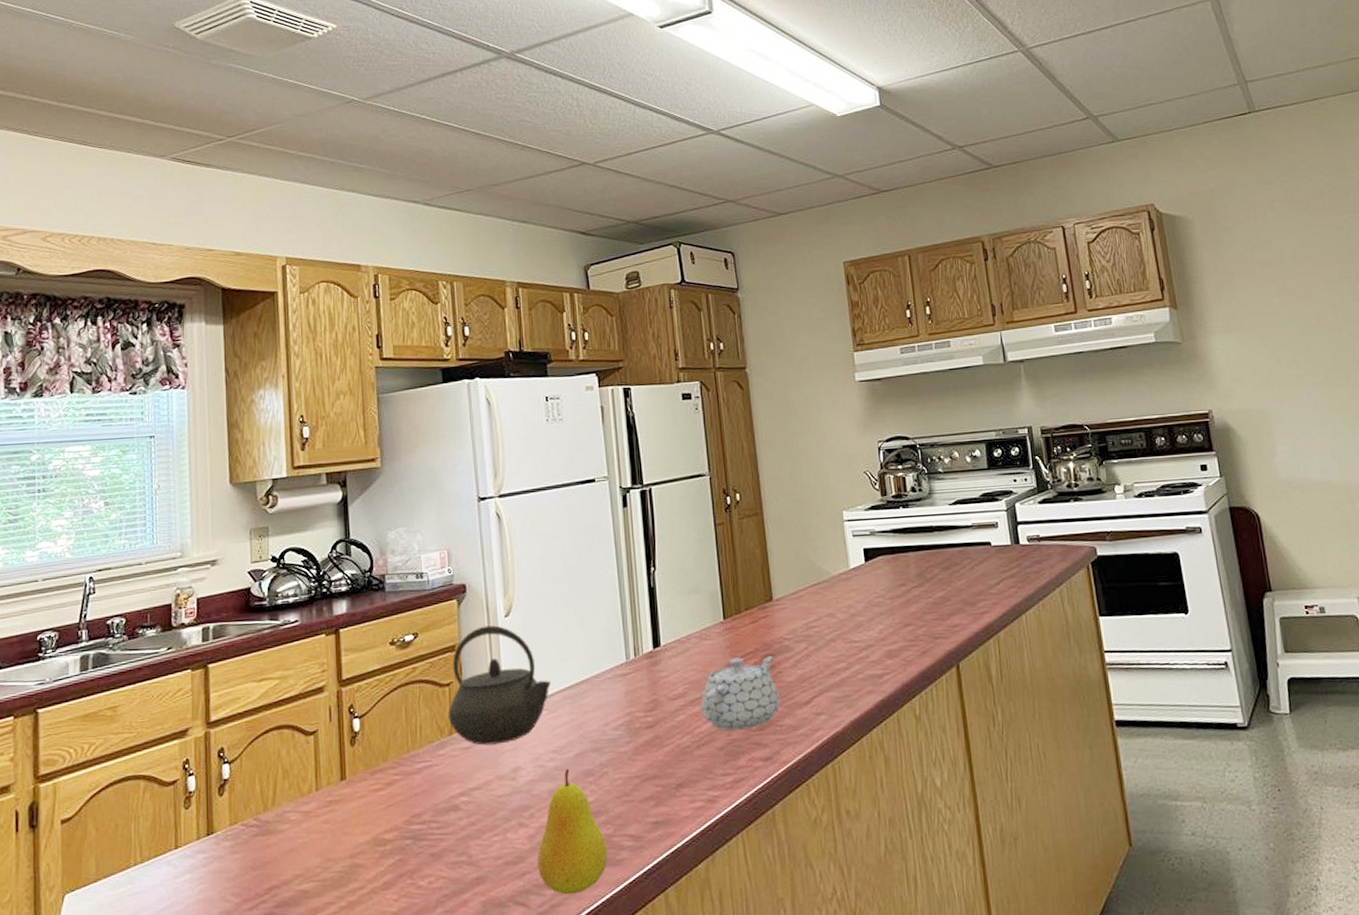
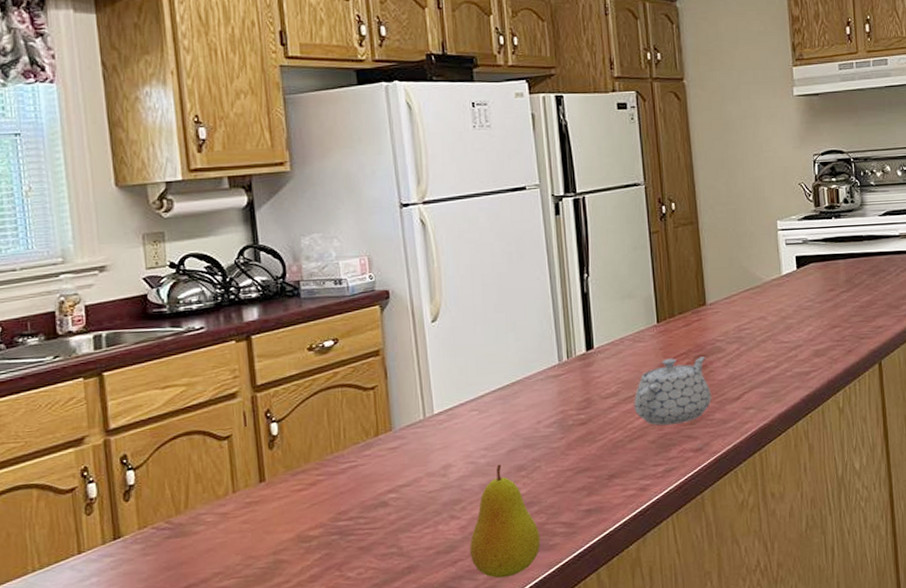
kettle: present [448,625,552,745] -> none [373,330,482,445]

